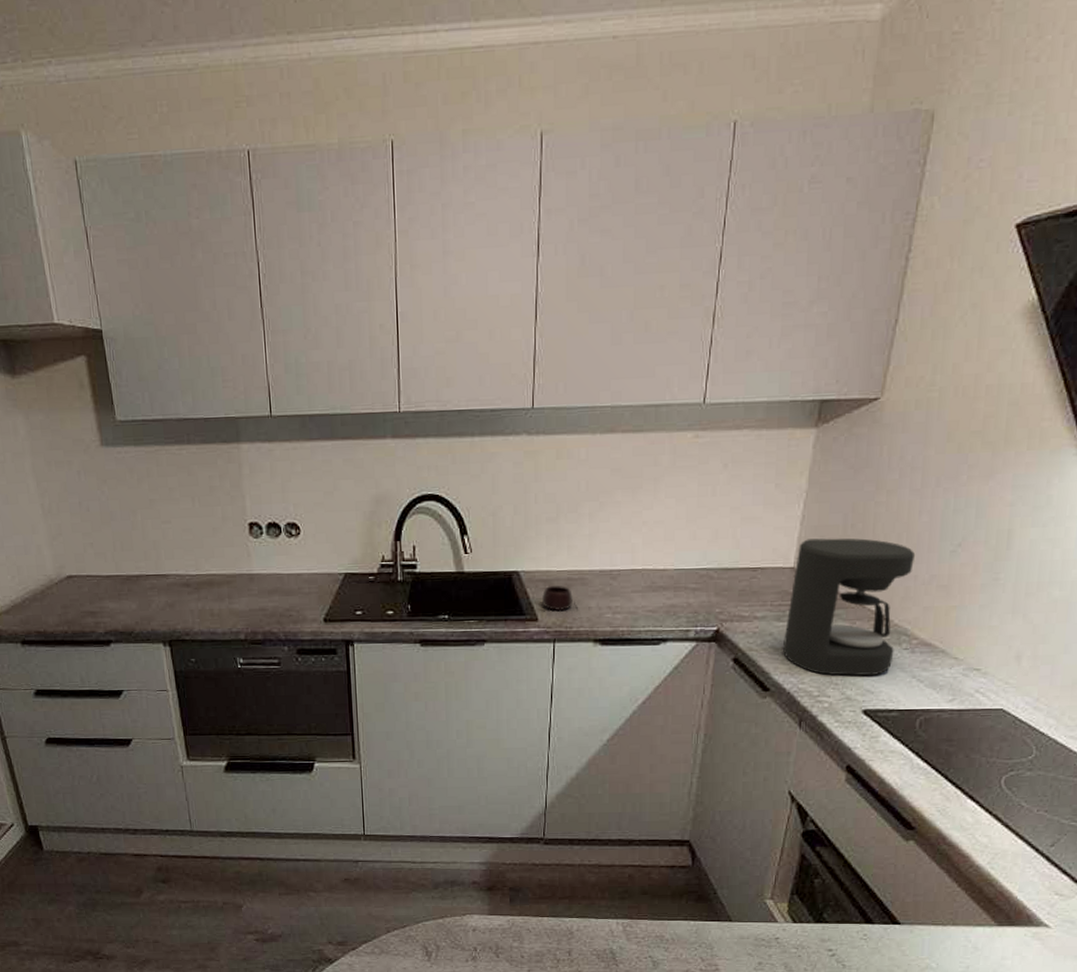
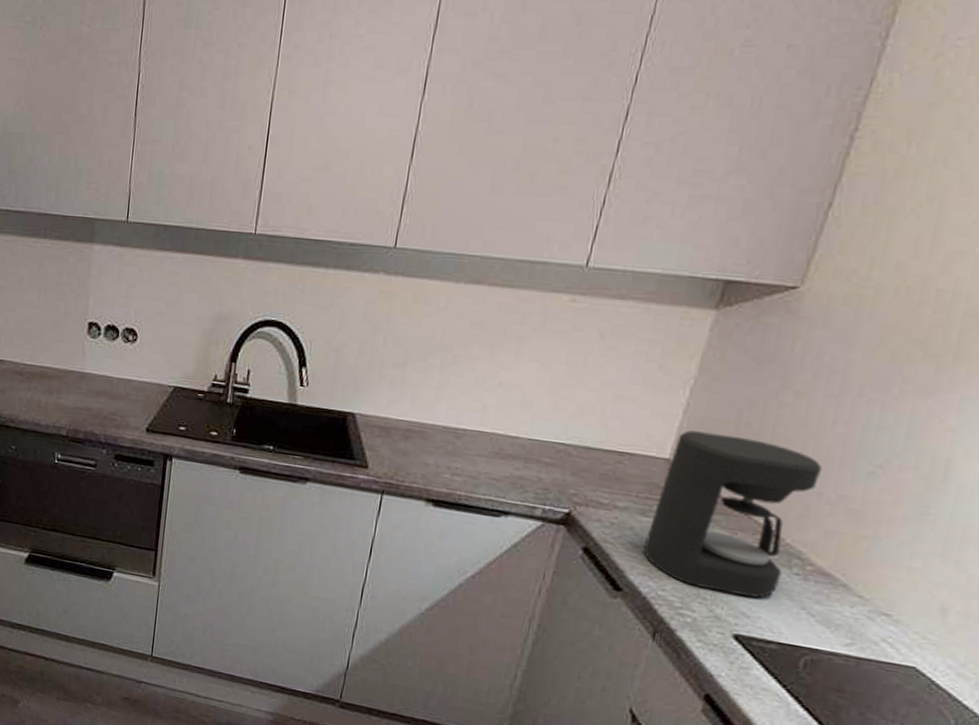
mug: present [541,586,573,610] -> none [374,434,410,462]

